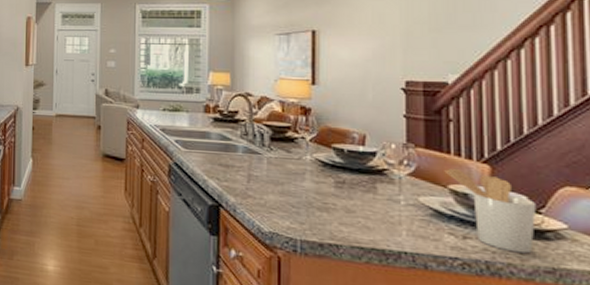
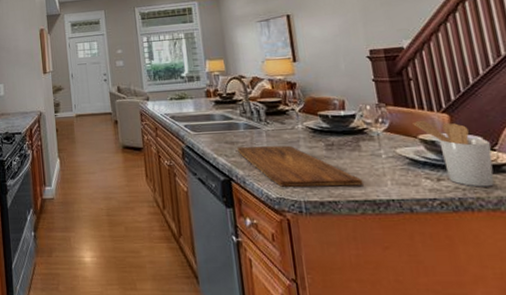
cutting board: none [231,171,373,232] -> present [236,145,363,187]

